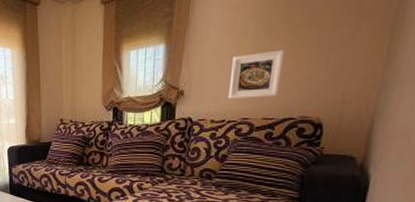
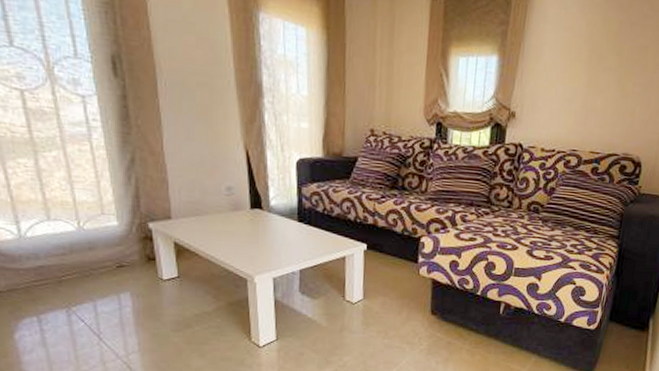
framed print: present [228,50,284,99] -> none [559,81,613,131]

